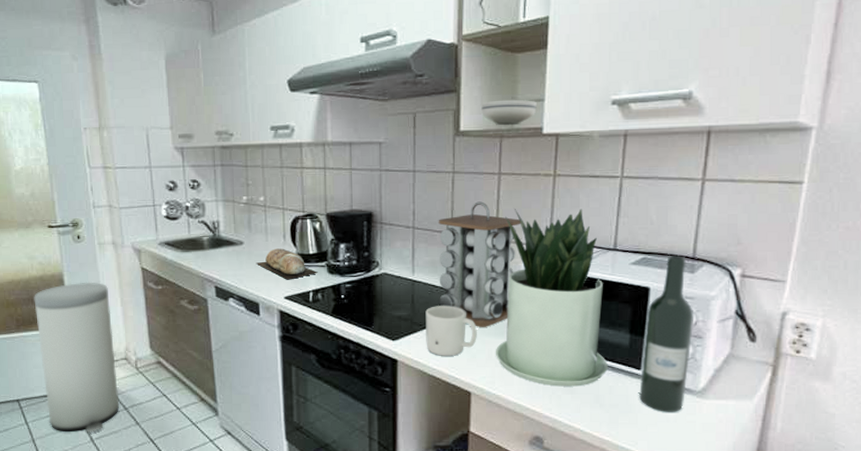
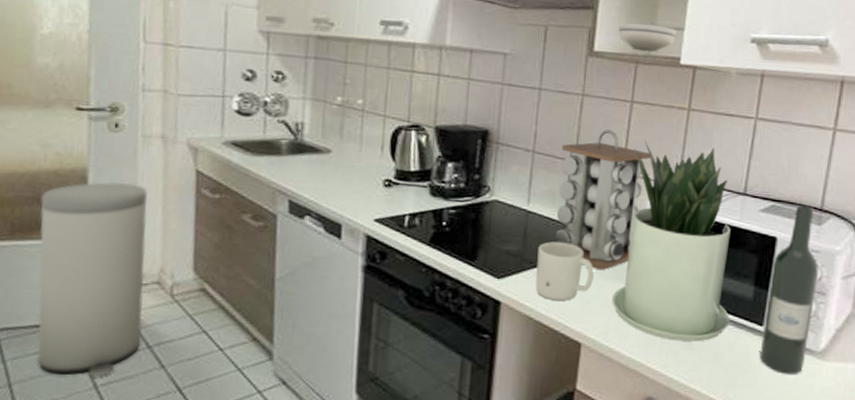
bread loaf: present [255,248,318,280] -> none [343,161,418,200]

